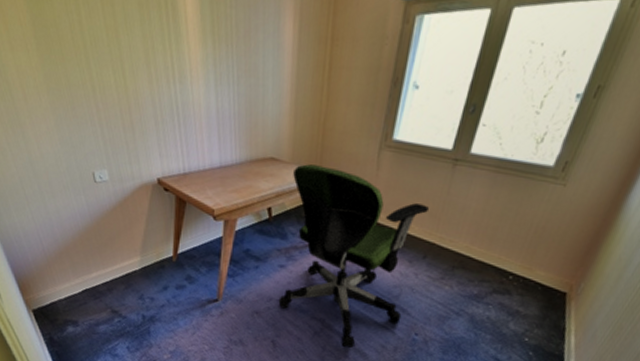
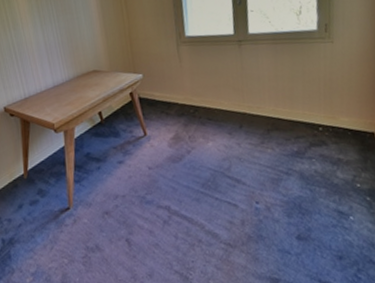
office chair: present [278,164,430,348] -> none [113,68,239,232]

